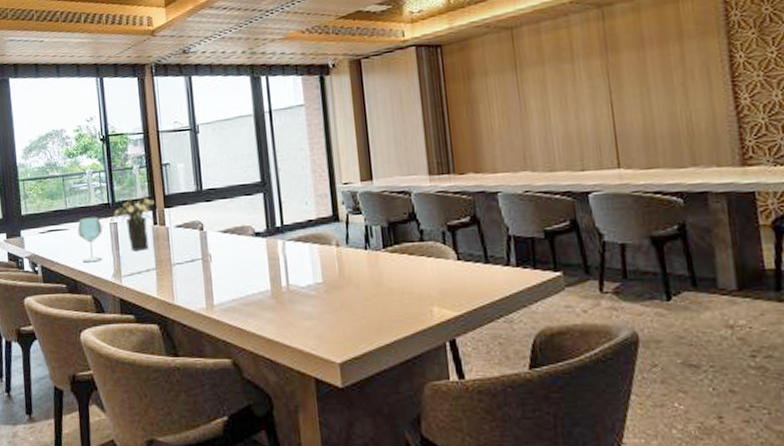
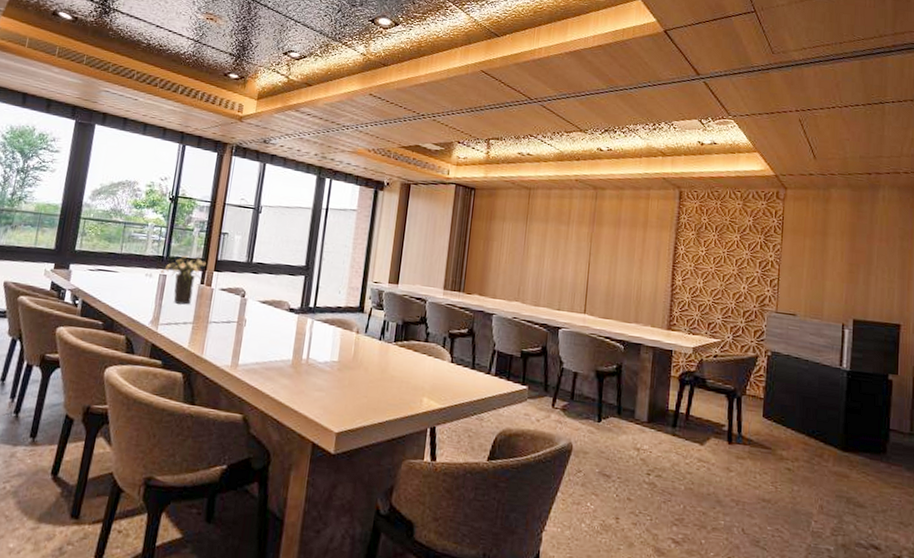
wine glass: present [77,217,102,263] -> none [124,264,152,307]

